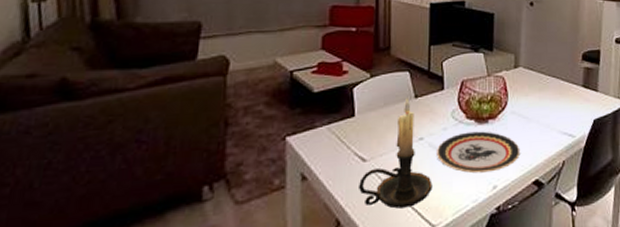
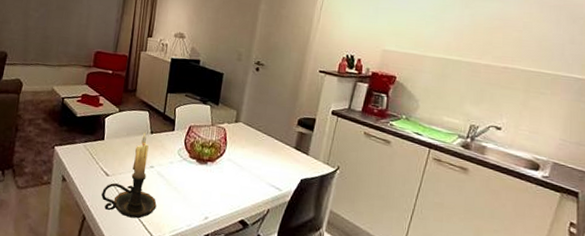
plate: present [437,131,520,174] -> none [162,168,232,205]

